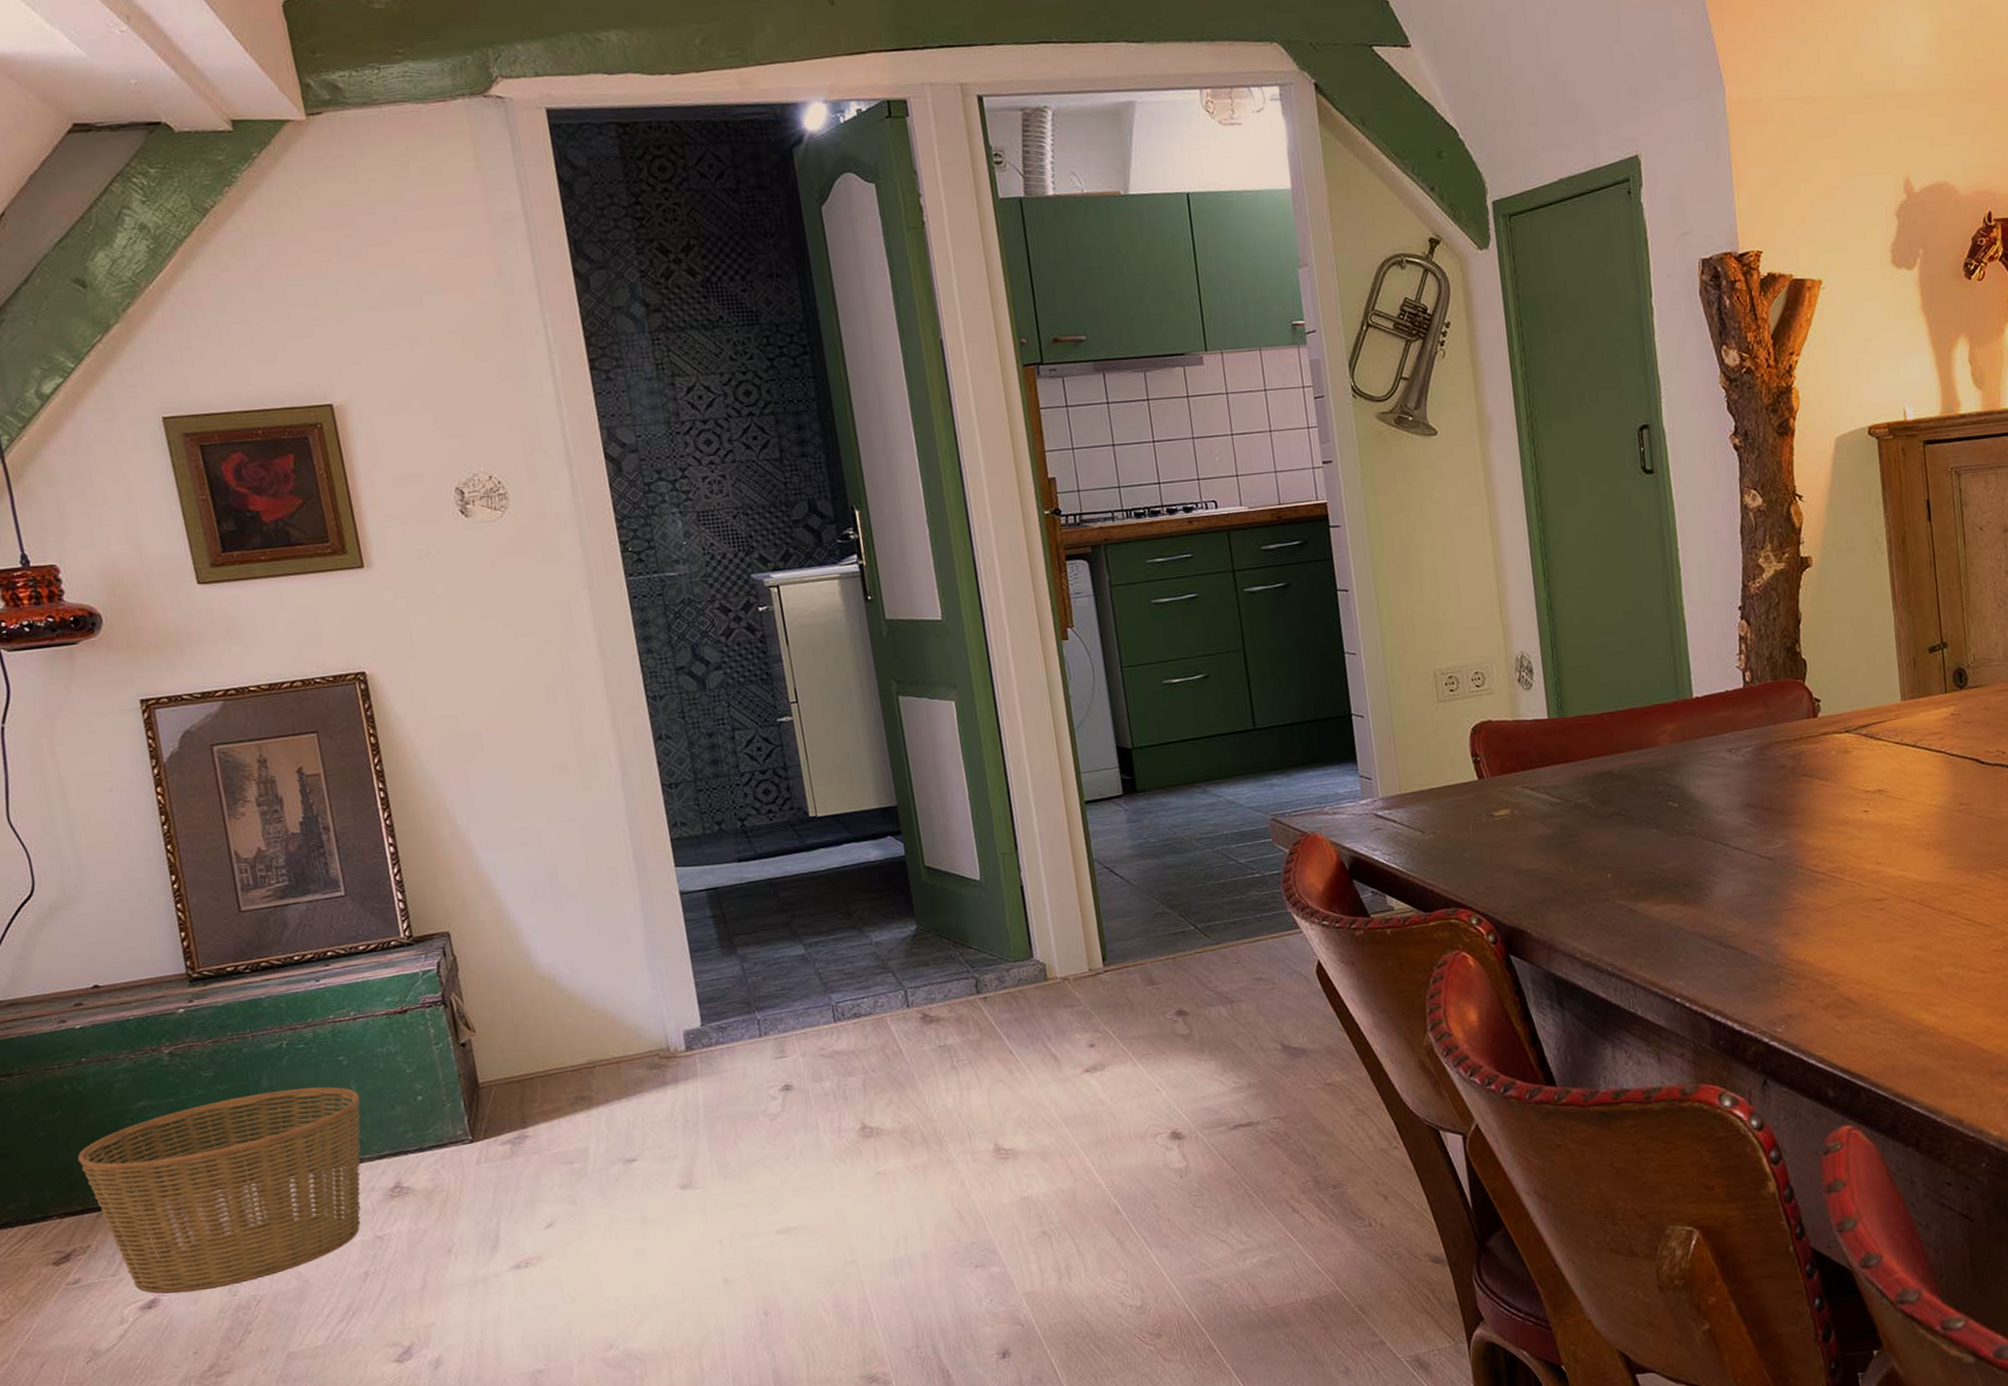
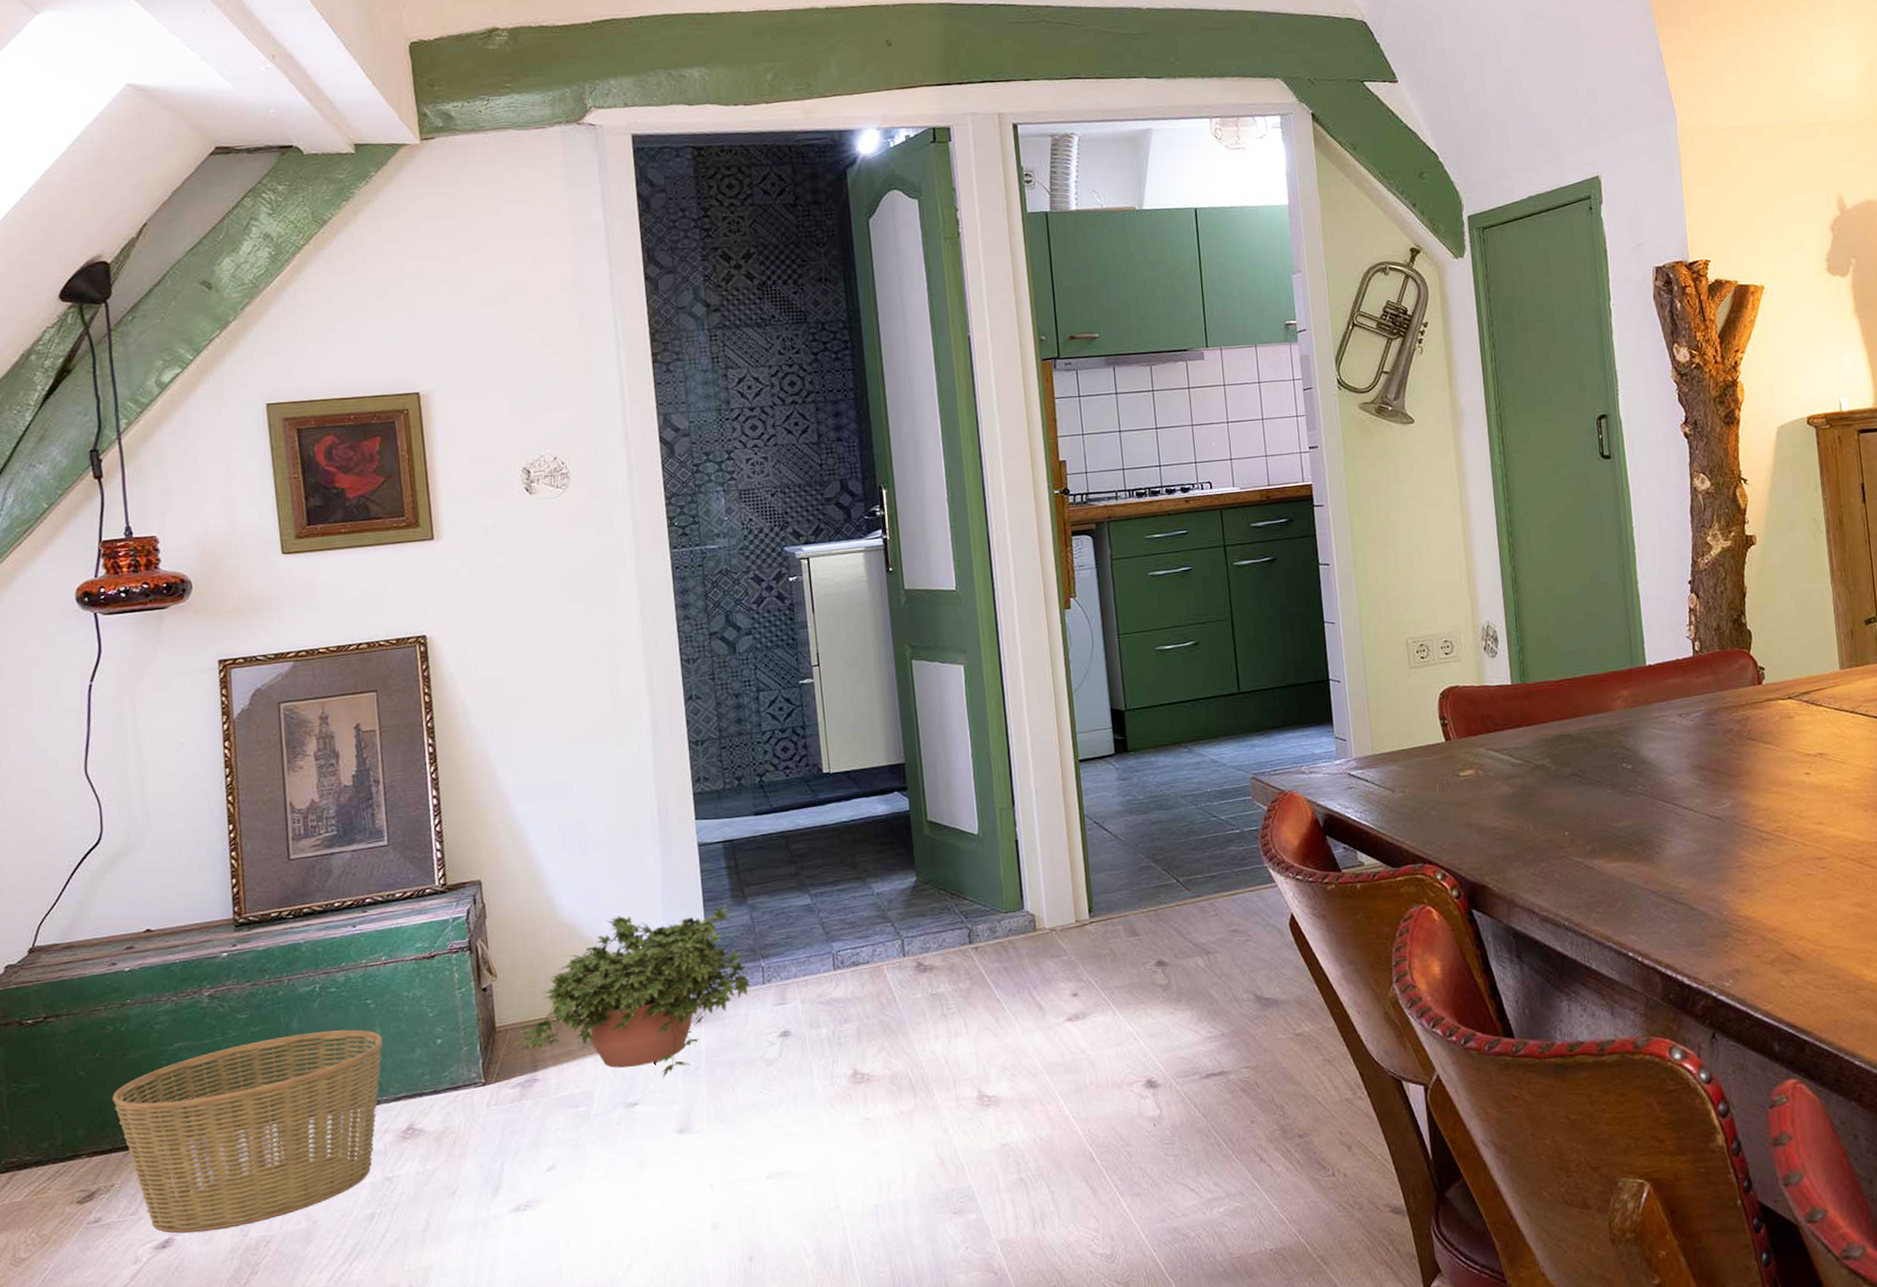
potted plant: none [500,955,751,1134] -> present [514,905,756,1078]

